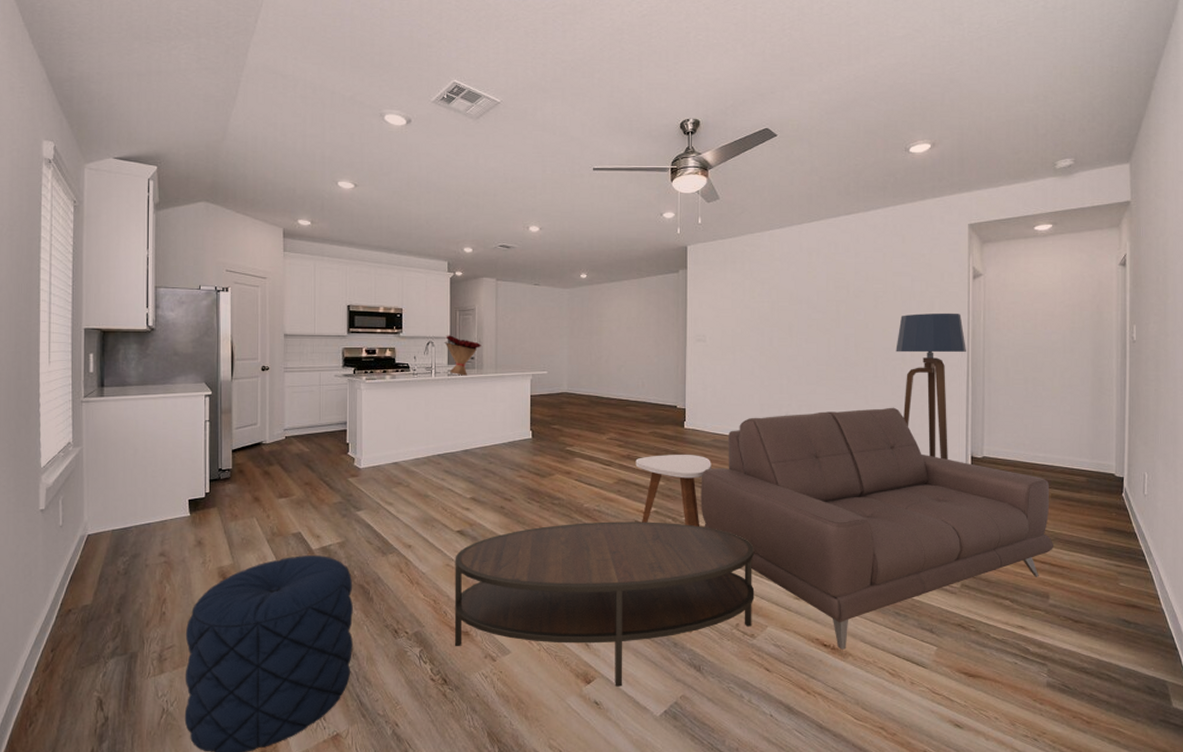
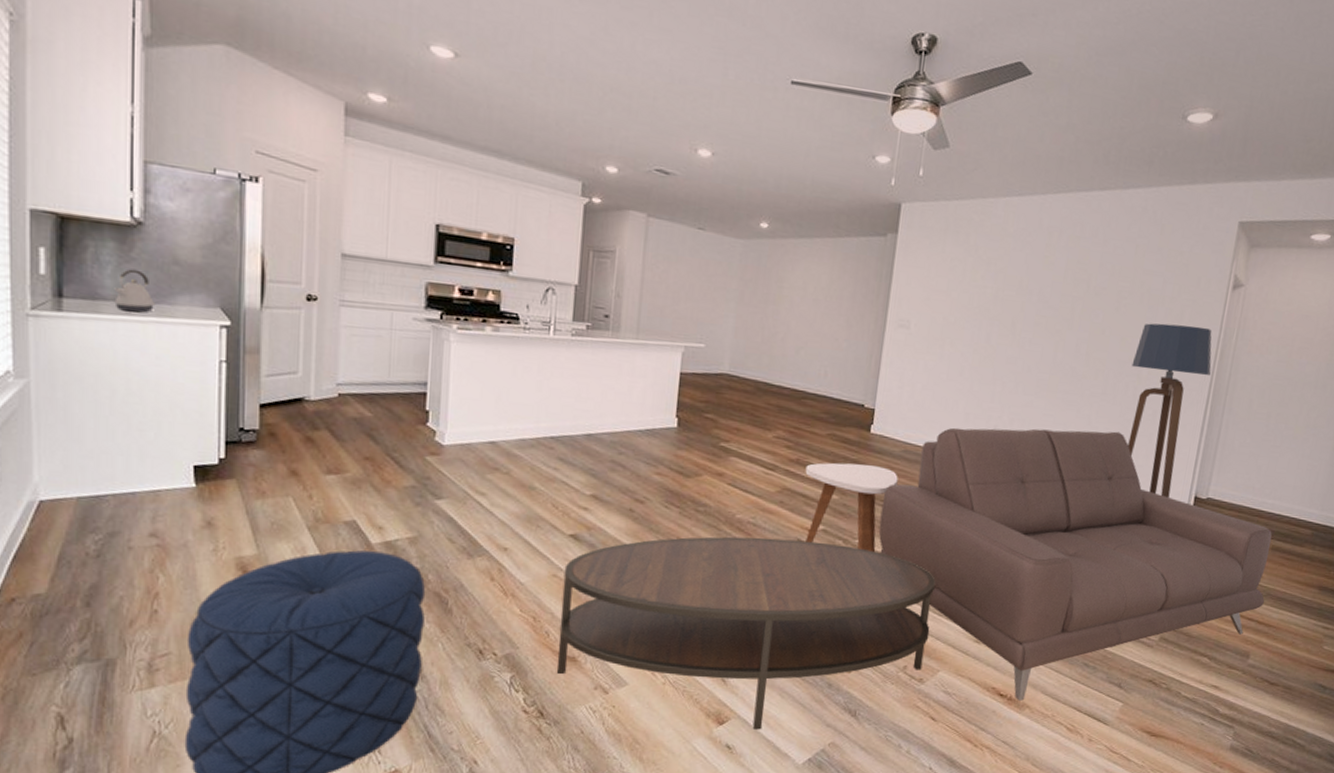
kettle: none [136,362,162,392] -> present [114,268,154,313]
flower bouquet: present [444,335,482,376] -> none [570,281,621,339]

